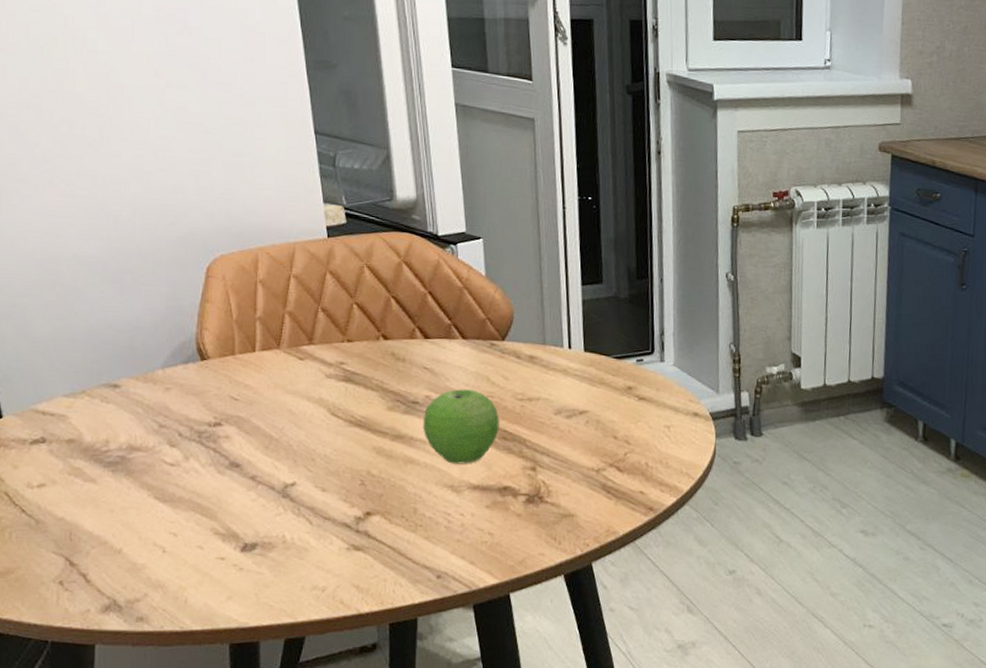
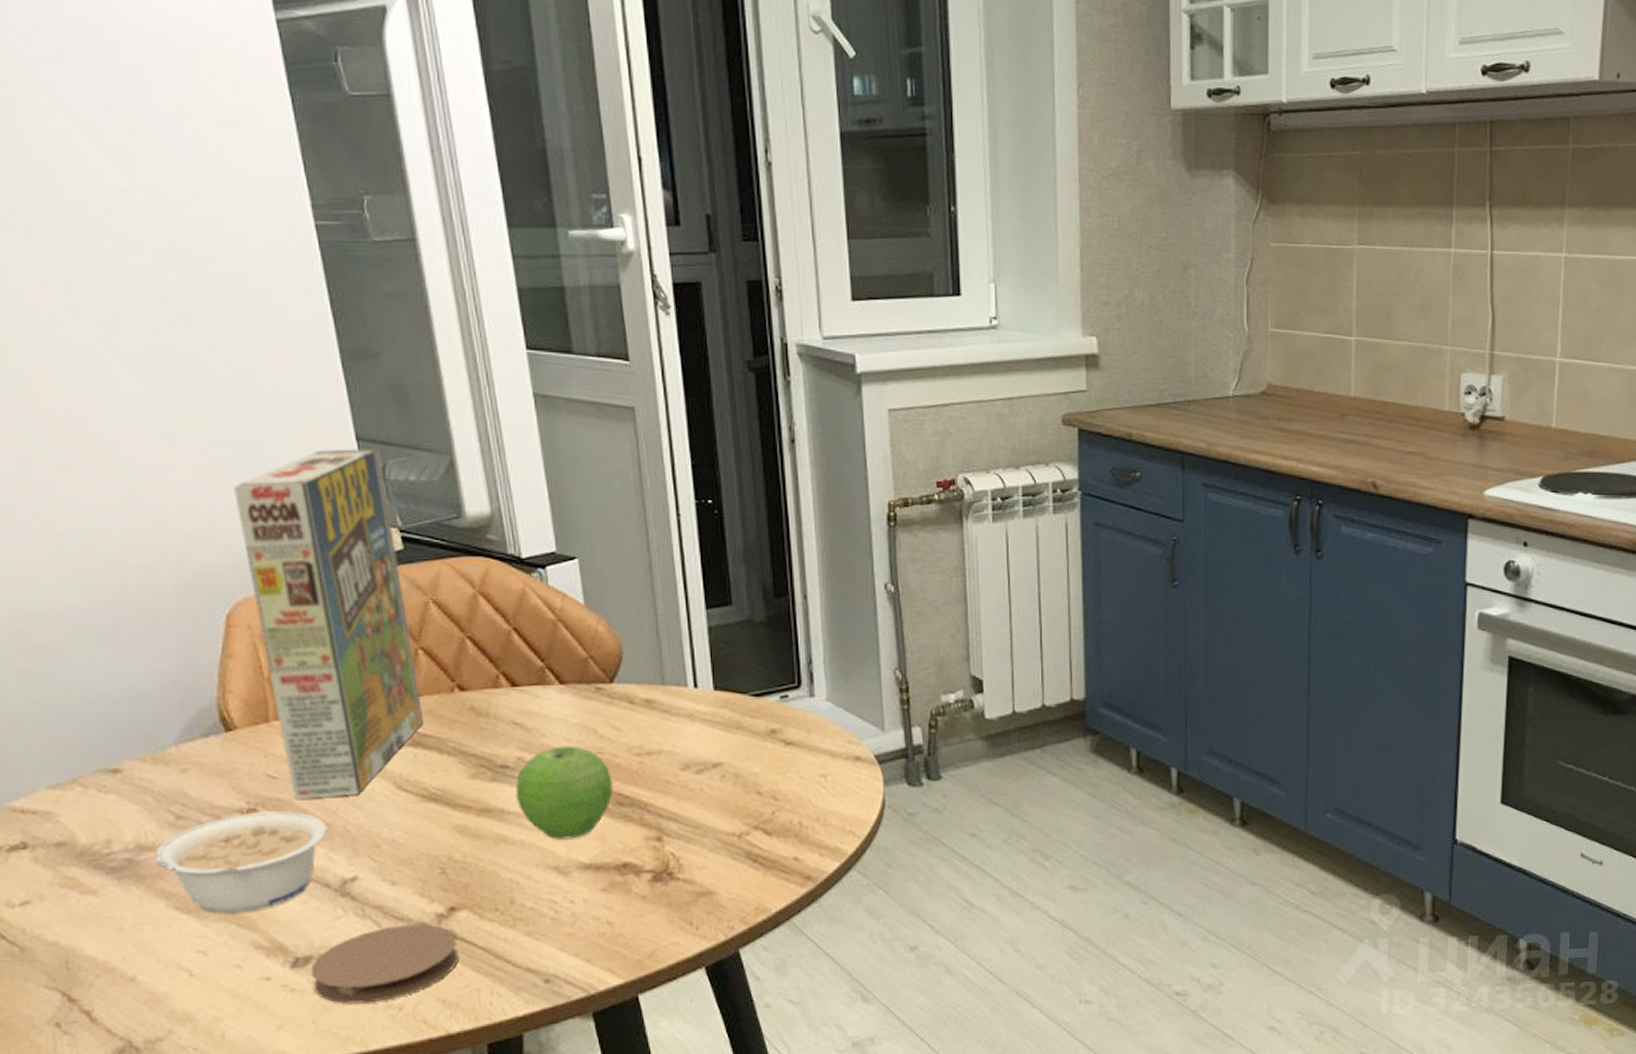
legume: none [141,426,275,505] -> present [154,811,327,913]
cereal box: none [218,140,355,418] -> present [234,448,424,799]
coaster: none [255,523,371,584] -> present [310,924,459,1004]

